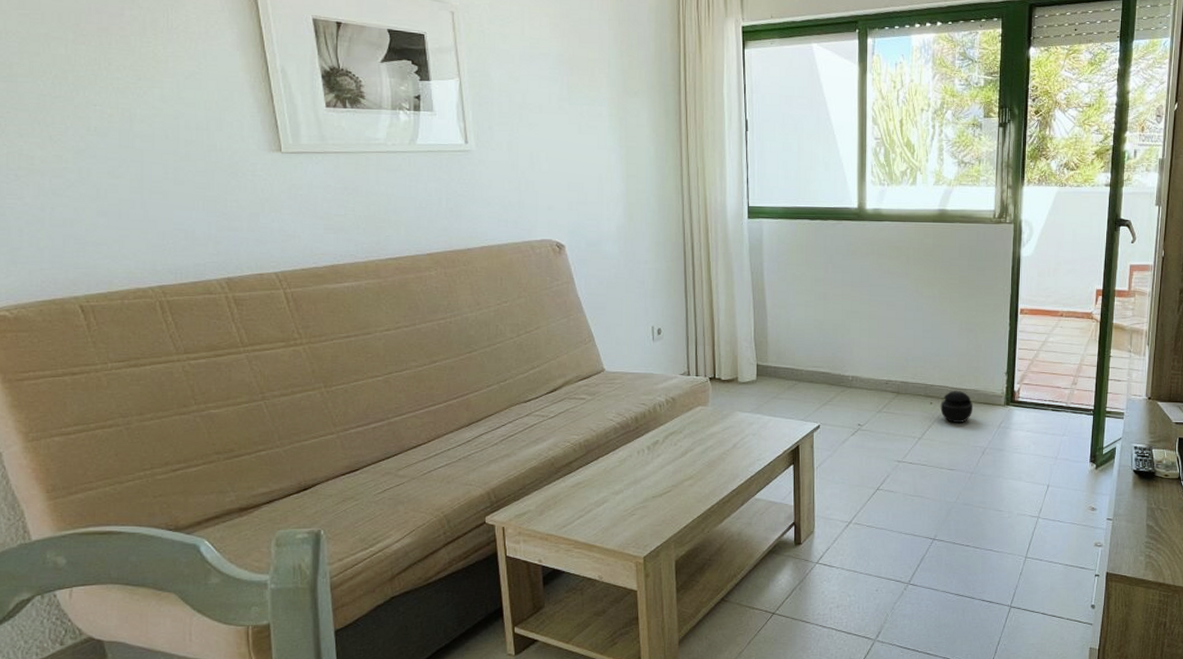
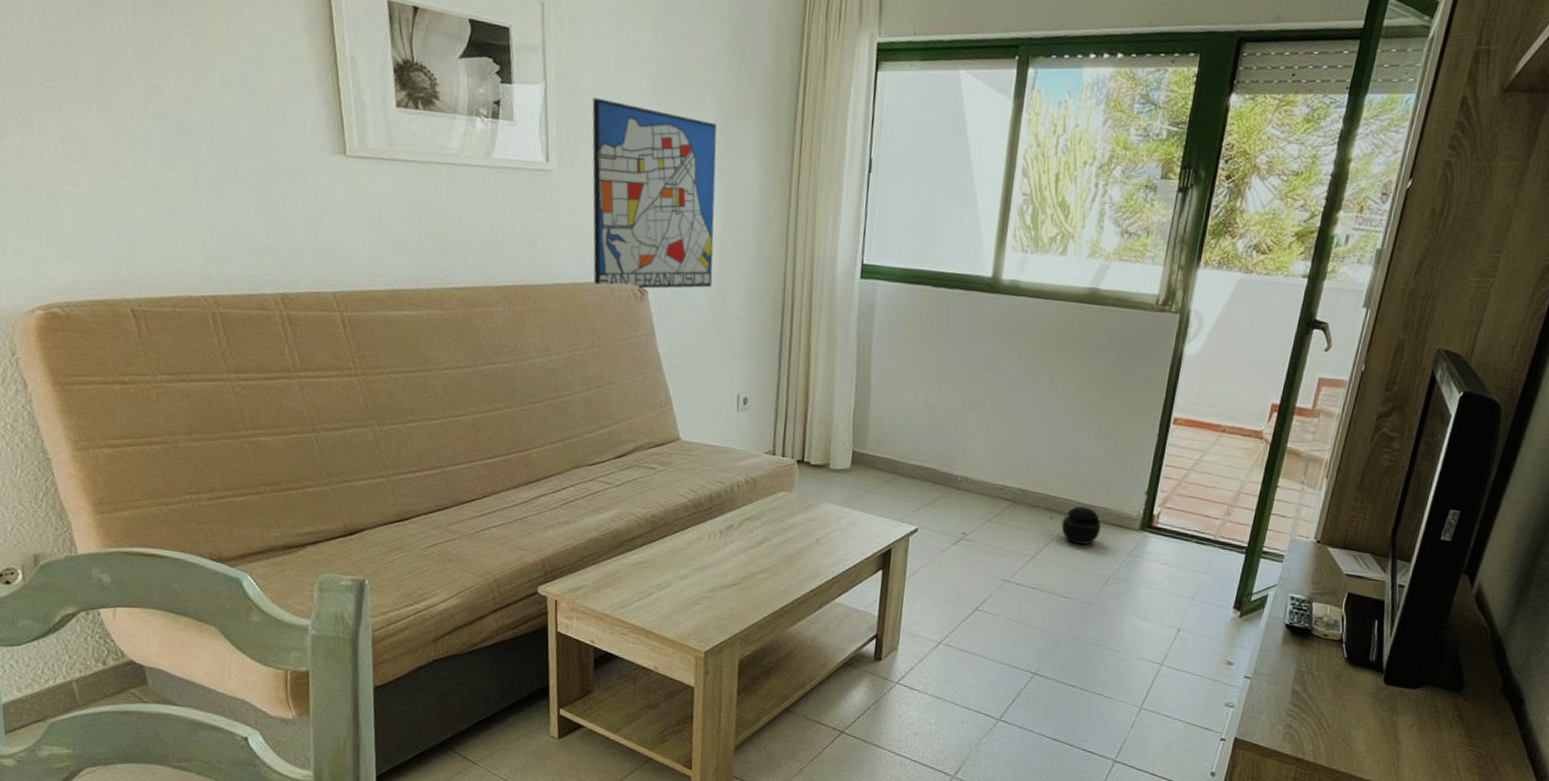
wall art: none [503,87,621,244] -> present [592,97,717,289]

